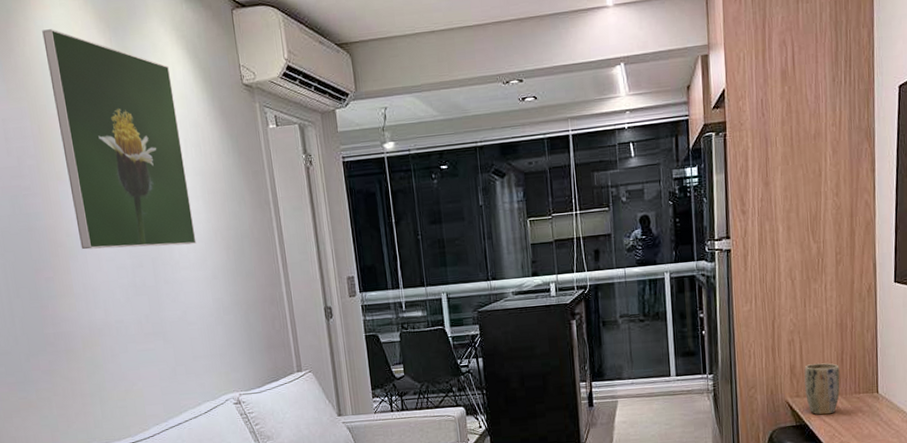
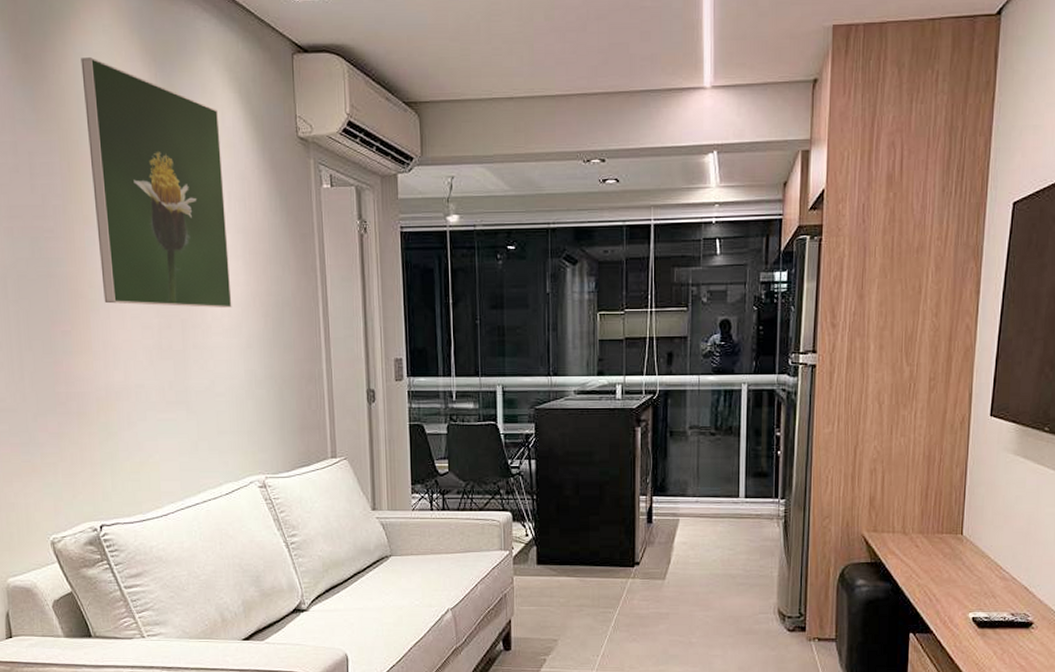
plant pot: present [804,363,840,415] -> none [883,497,923,553]

